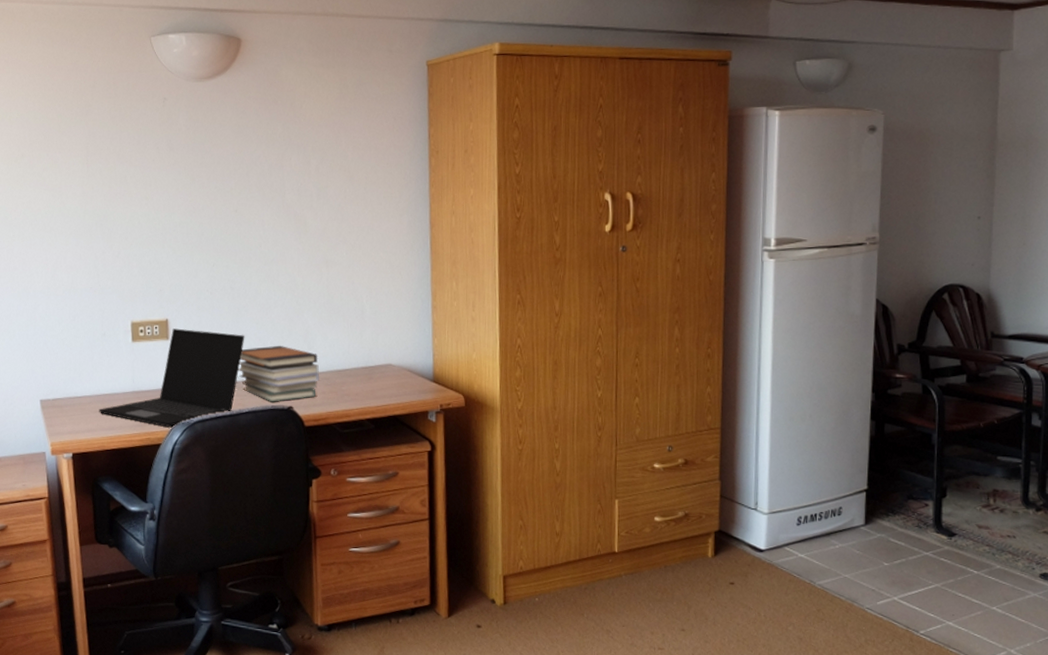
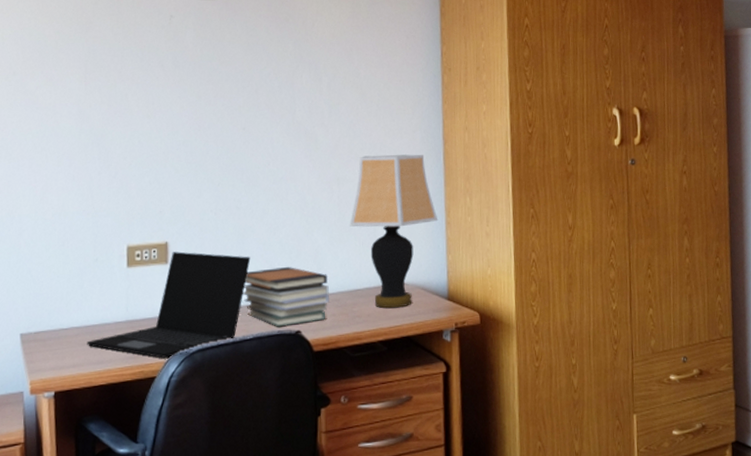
table lamp: none [338,238,425,388] -> present [350,154,439,309]

